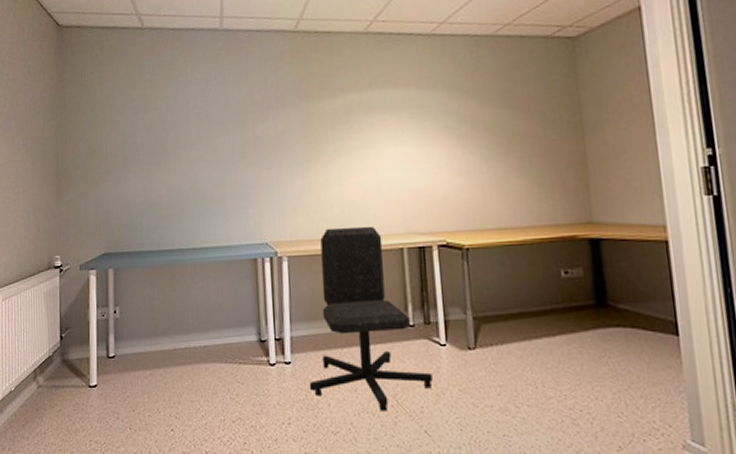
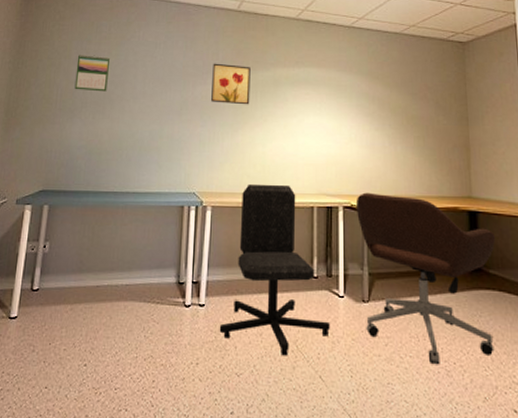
calendar: none [122,101,159,142] -> present [74,54,111,92]
wall art: none [272,95,319,141] -> present [211,63,251,105]
office chair: none [452,227,629,413] -> present [355,192,496,365]

